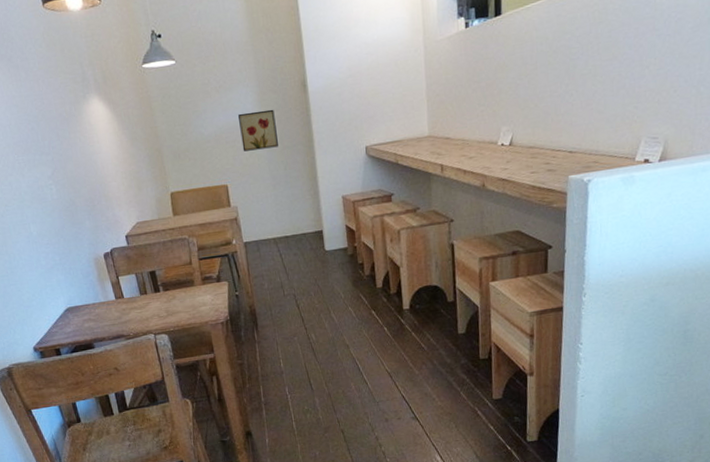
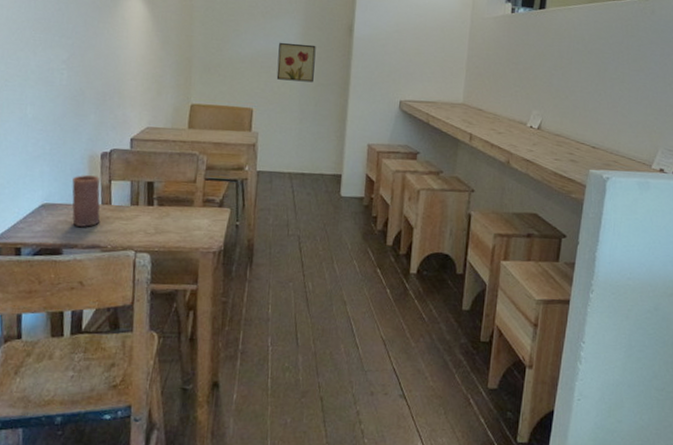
candle: none [85,275,119,322] -> present [72,175,101,227]

